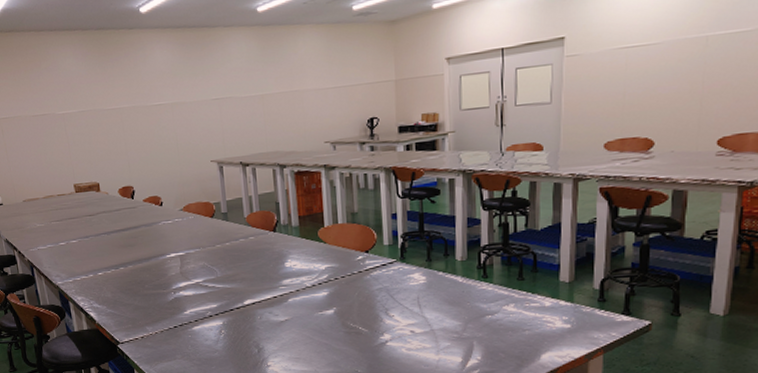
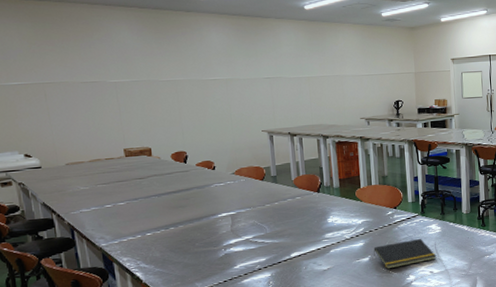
notepad: none [339,289,420,325] -> present [373,238,437,270]

